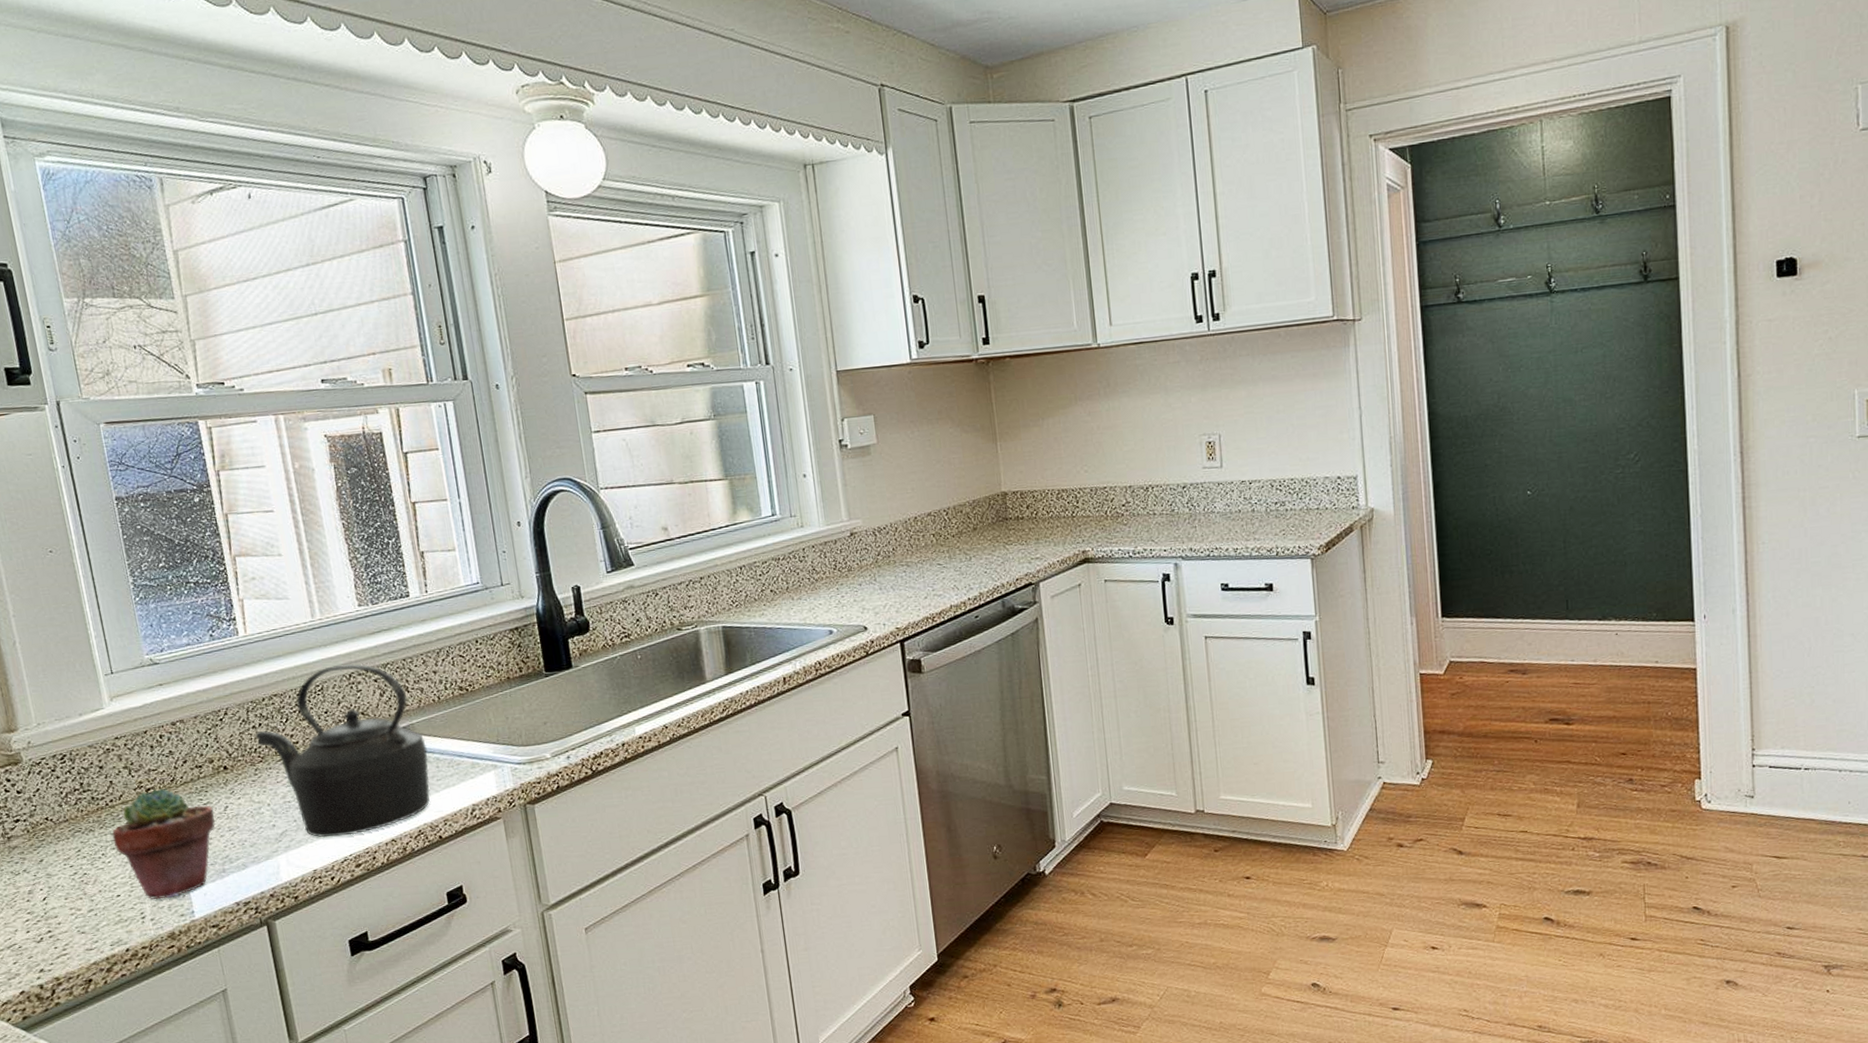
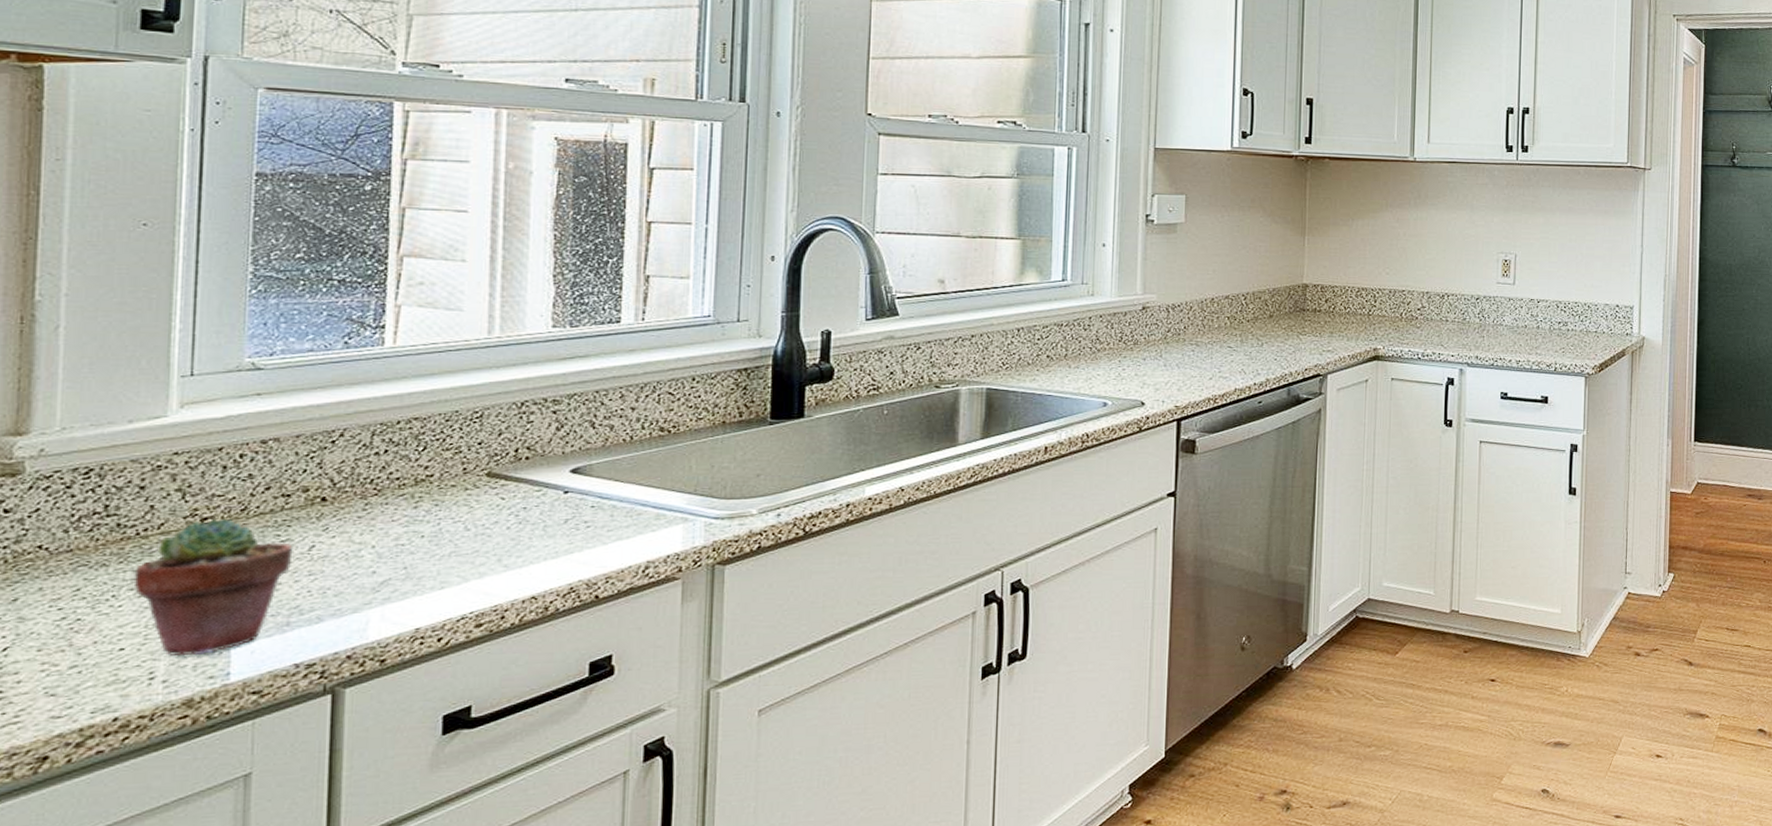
kettle: present [255,663,430,838] -> none [376,390,603,590]

